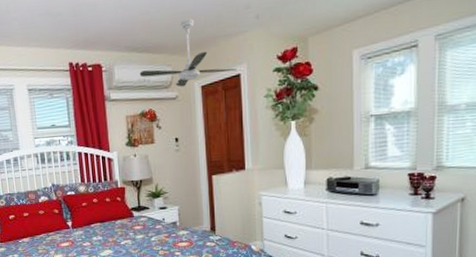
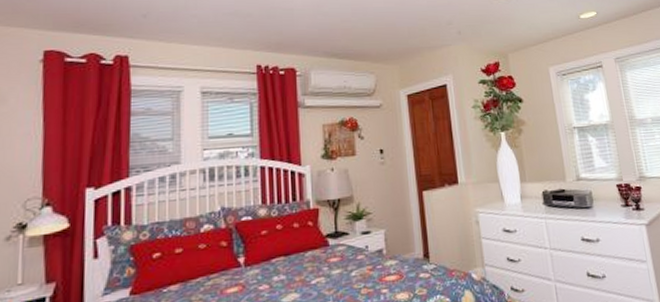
ceiling fan: present [139,18,237,88] -> none [339,30,443,96]

